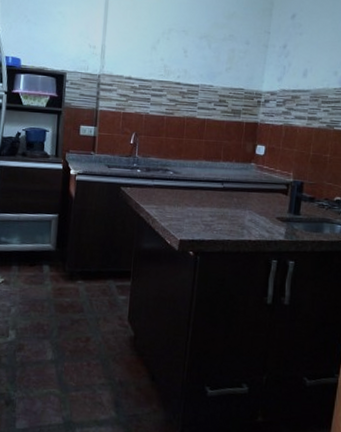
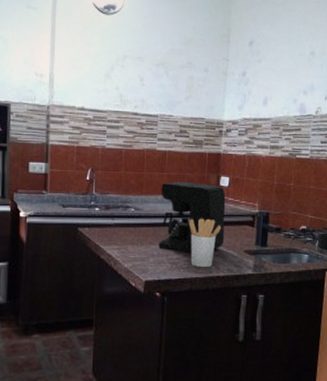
coffee maker: none [194,148,261,217] -> present [158,181,226,254]
utensil holder: none [223,183,256,232] -> present [188,218,222,268]

